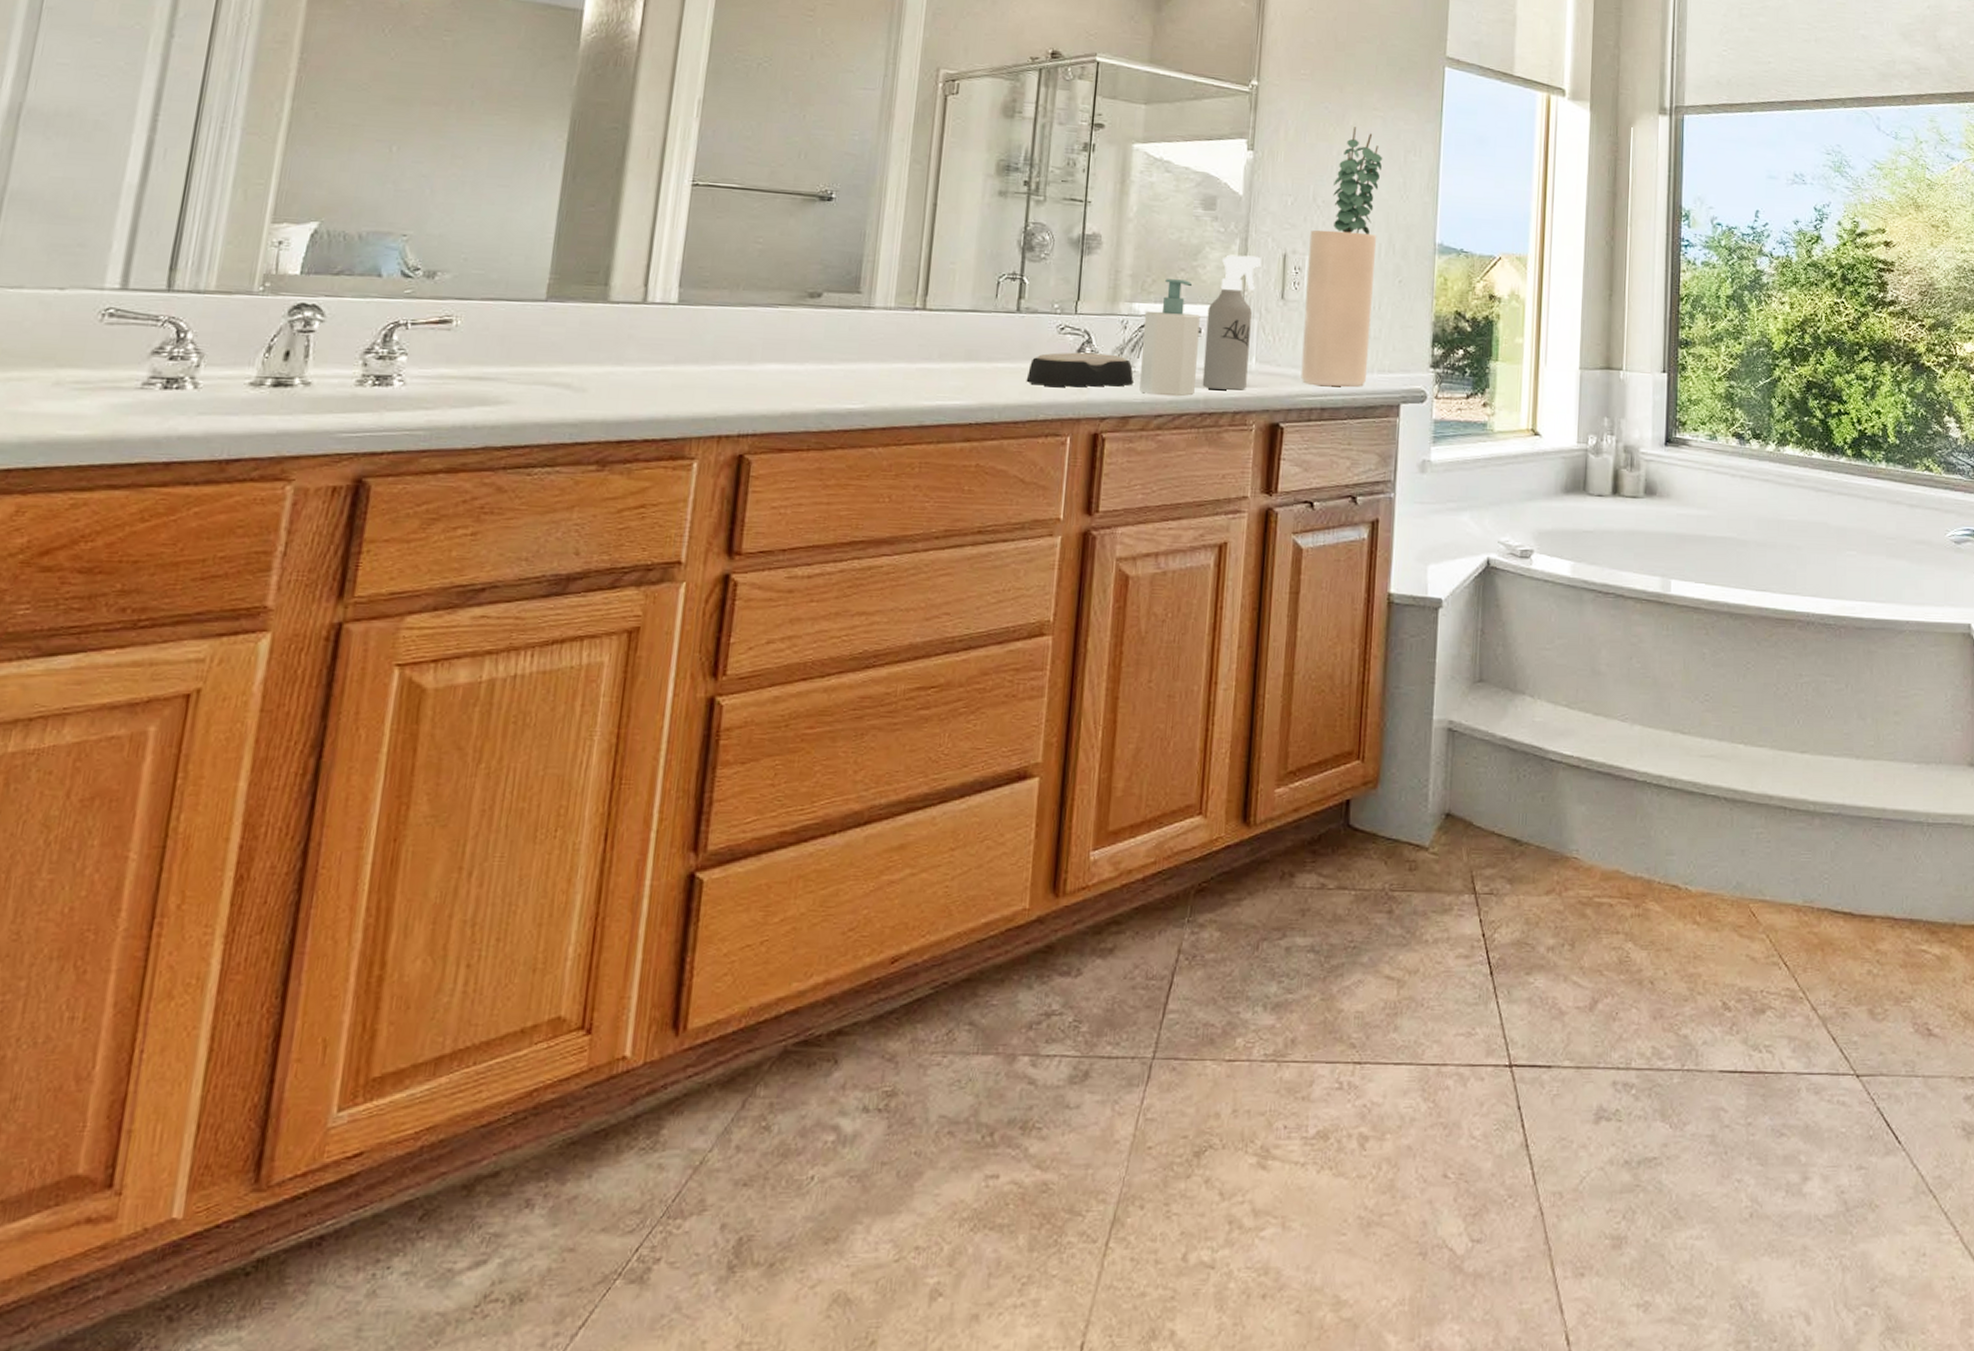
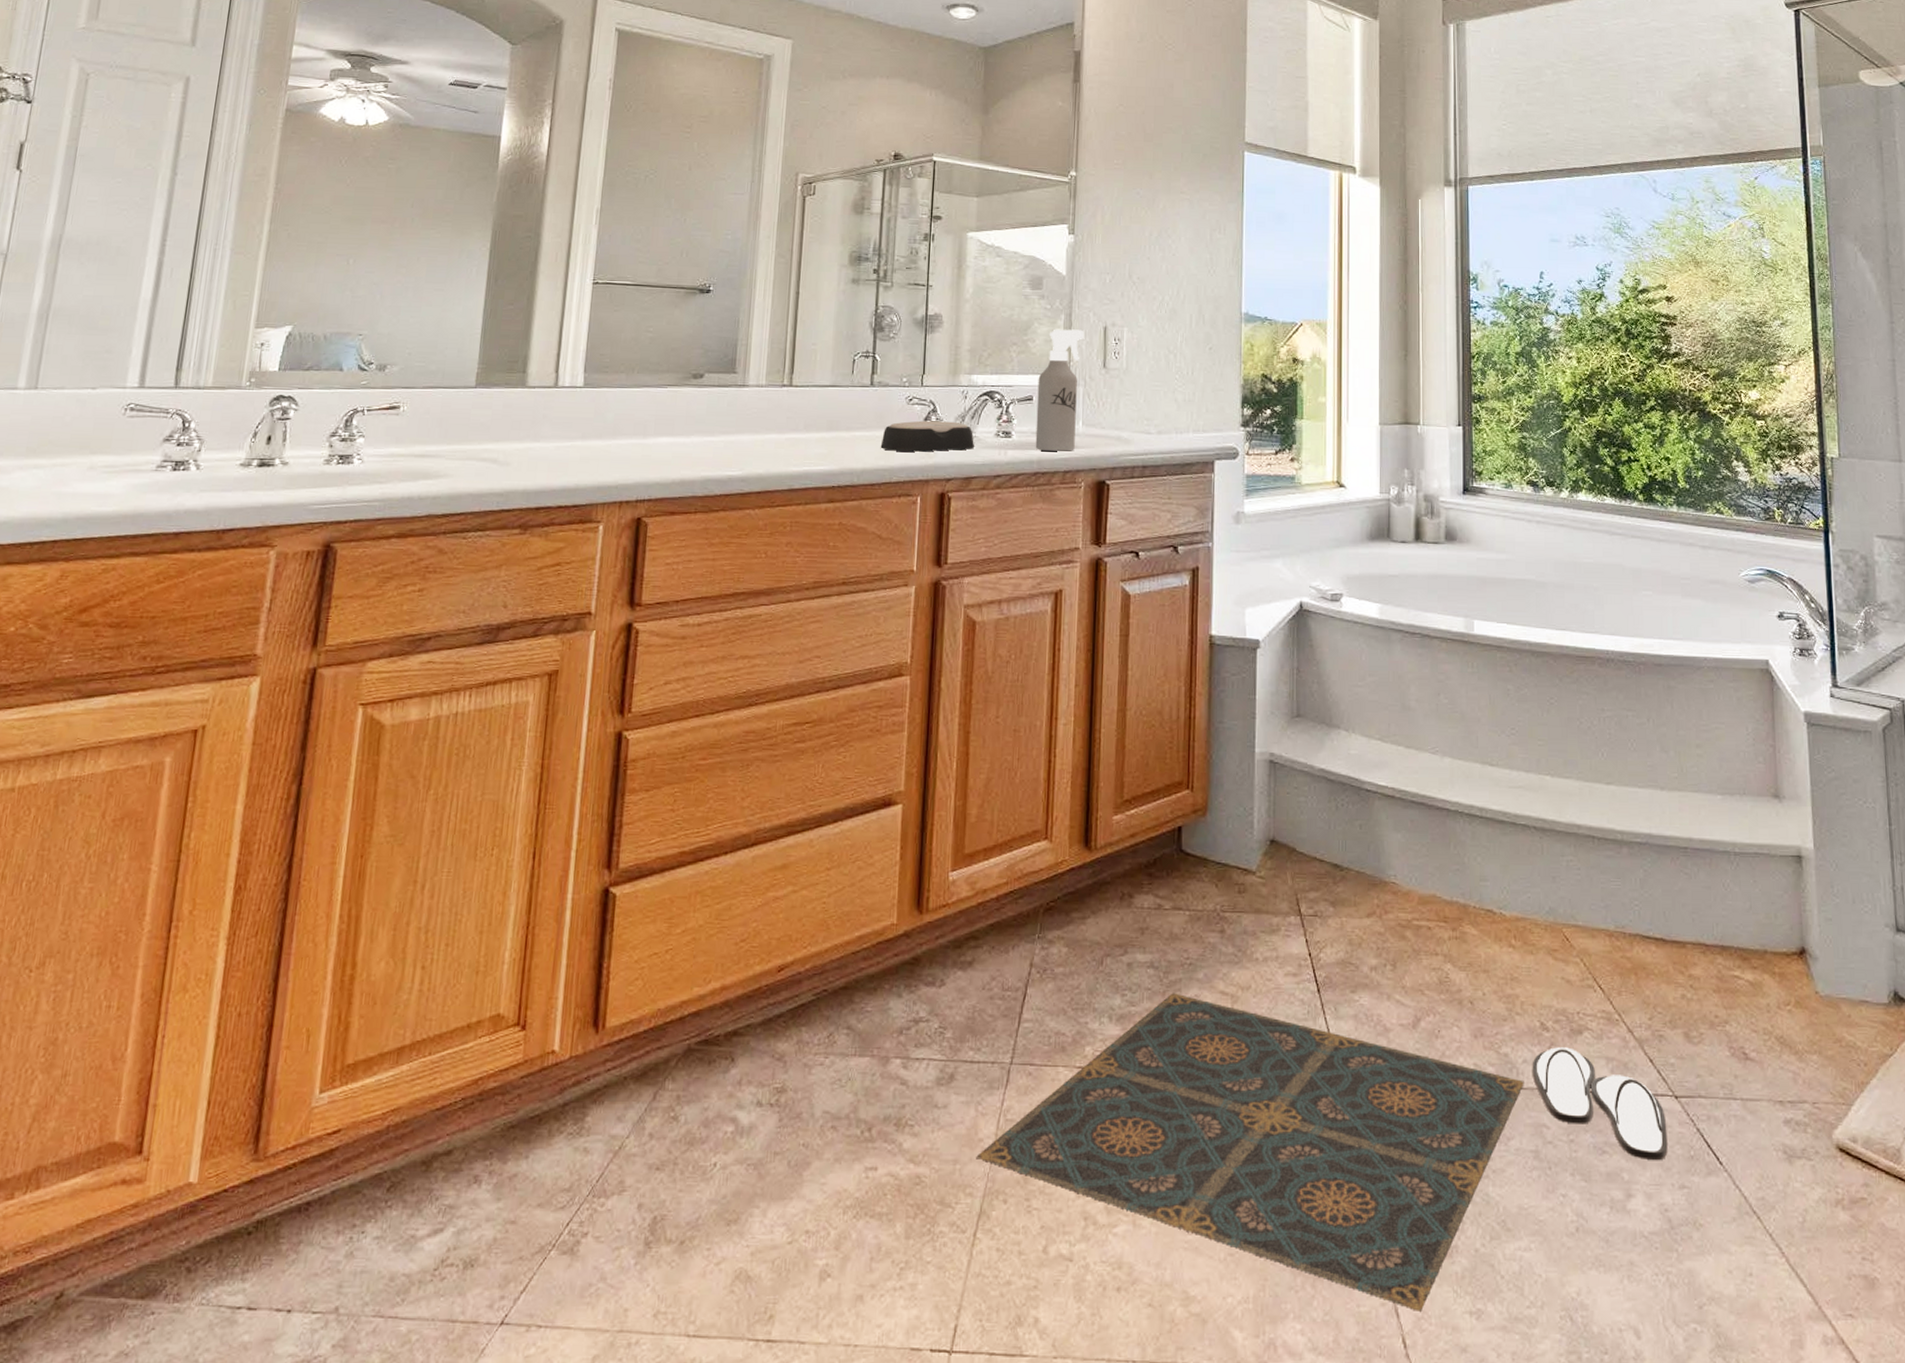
bath mat: none [1111,978,1703,1306] -> present [976,993,1524,1311]
soap bottle: present [1139,279,1200,397] -> none [980,352,1032,459]
vase: present [1301,127,1383,388] -> none [1123,209,1191,447]
slippers: none [1711,1027,1847,1142] -> present [1532,1047,1668,1161]

